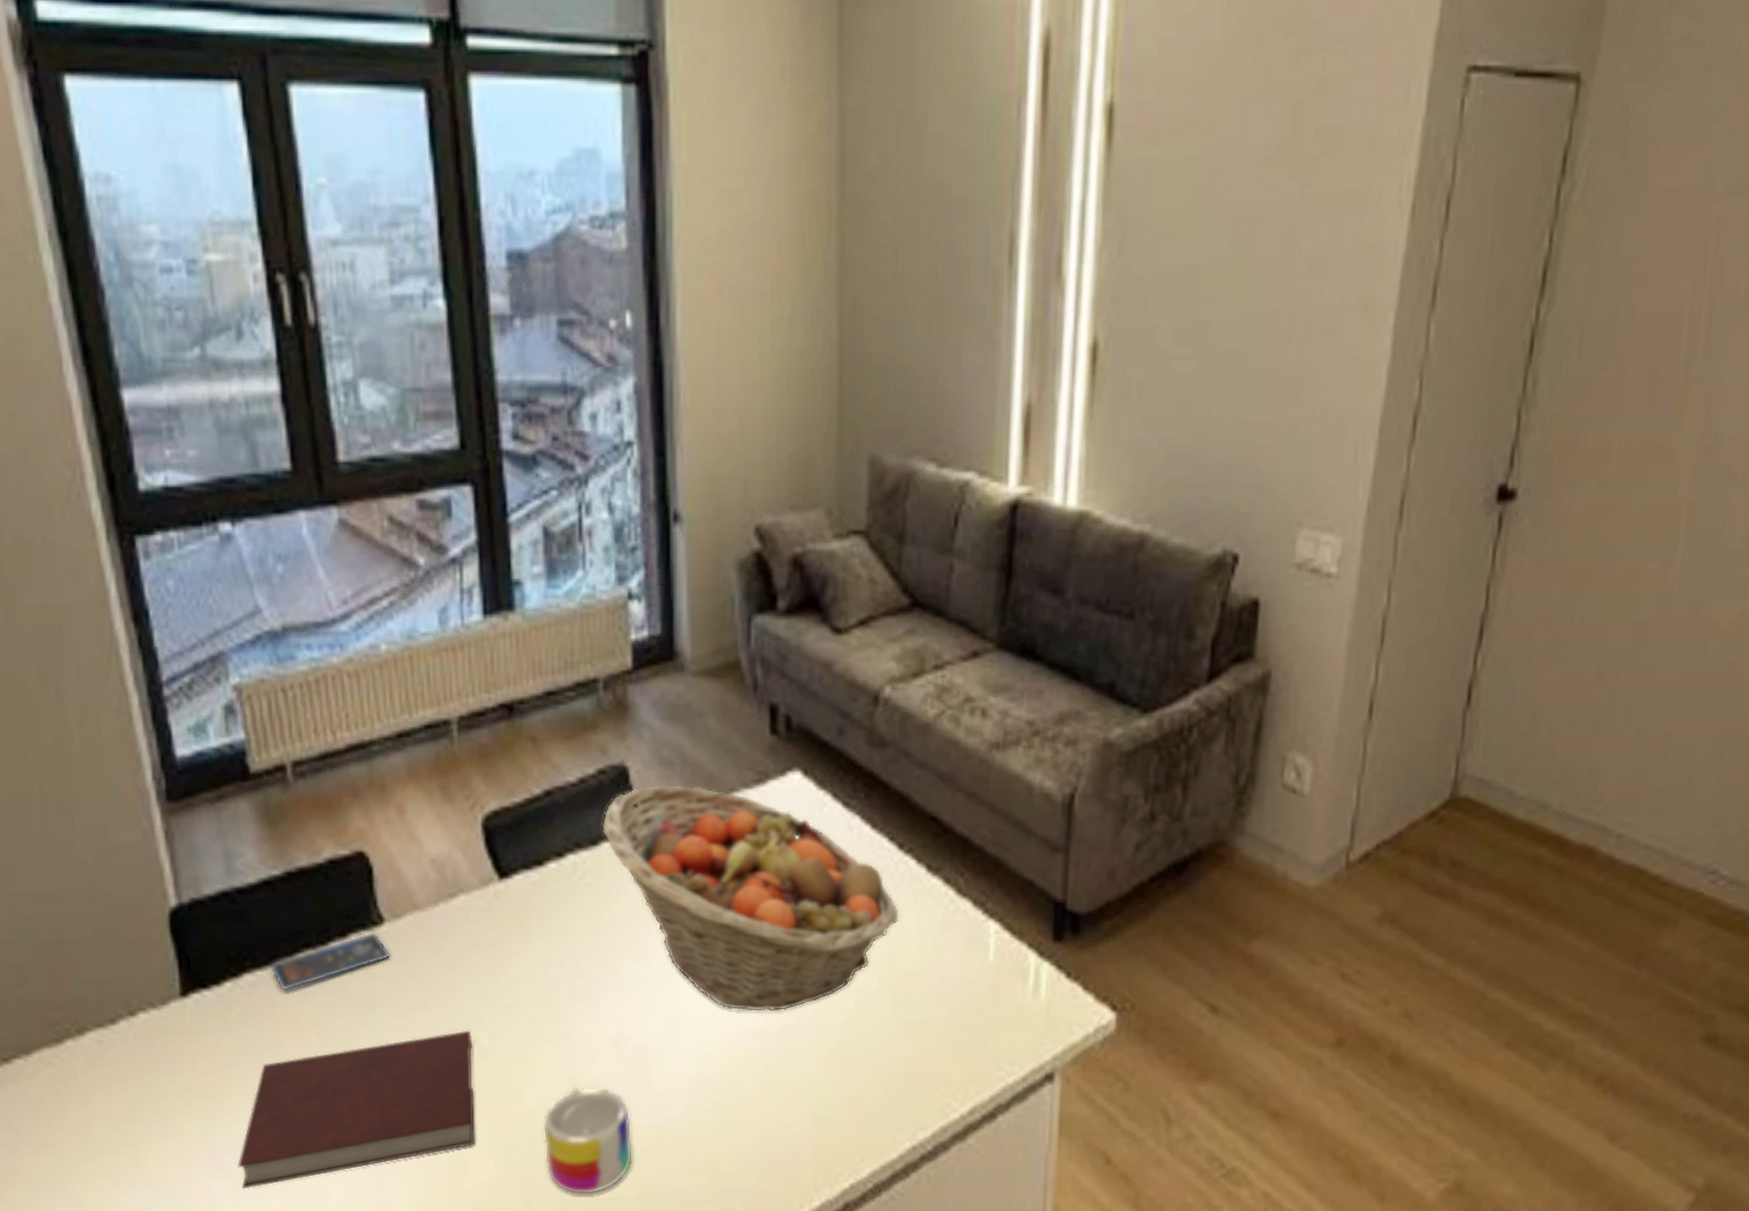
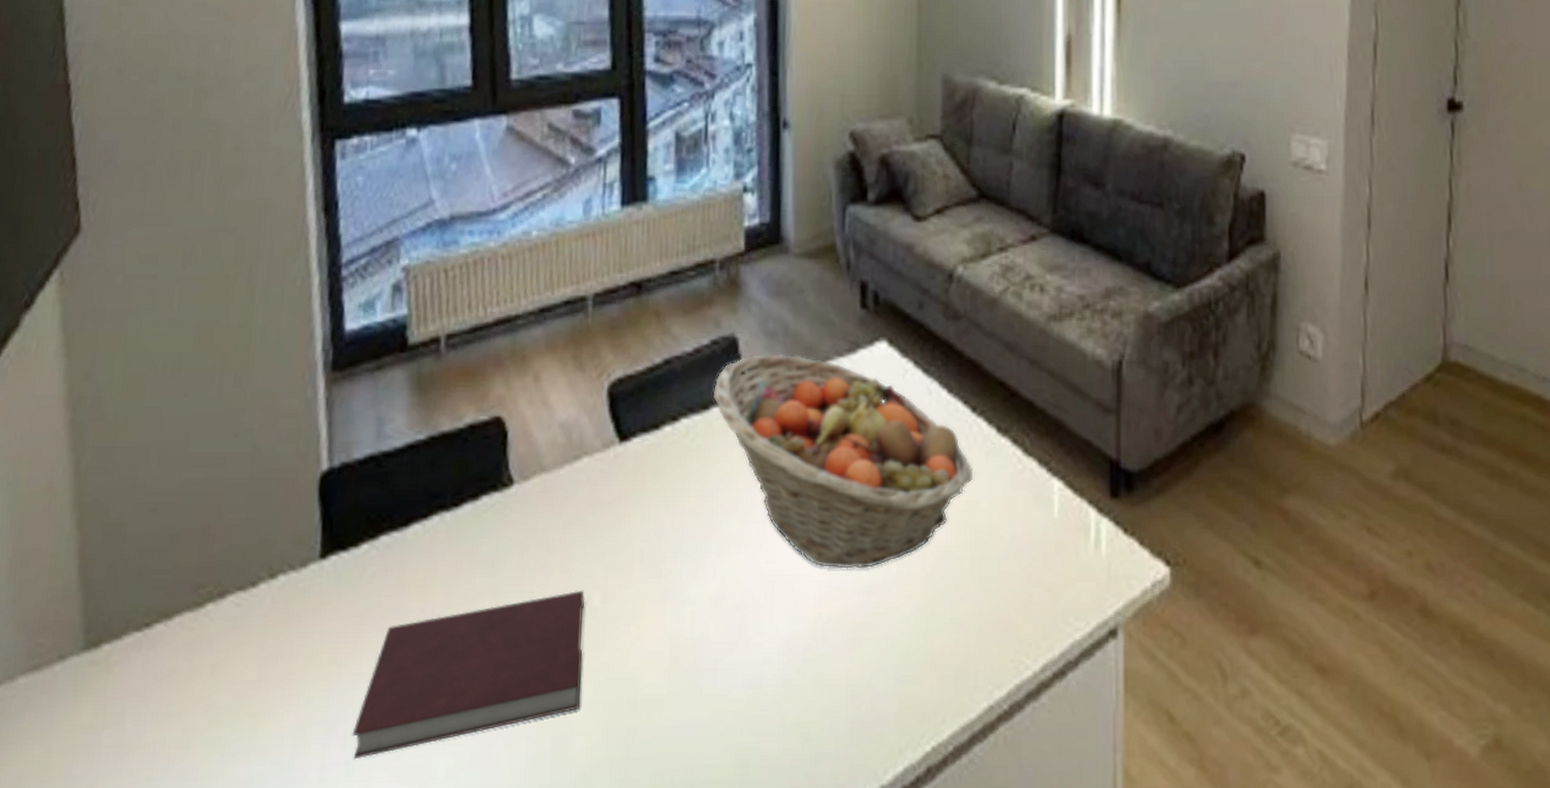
smartphone: present [269,932,391,991] -> none [405,493,517,552]
mug: present [542,1086,634,1195] -> none [644,647,729,762]

